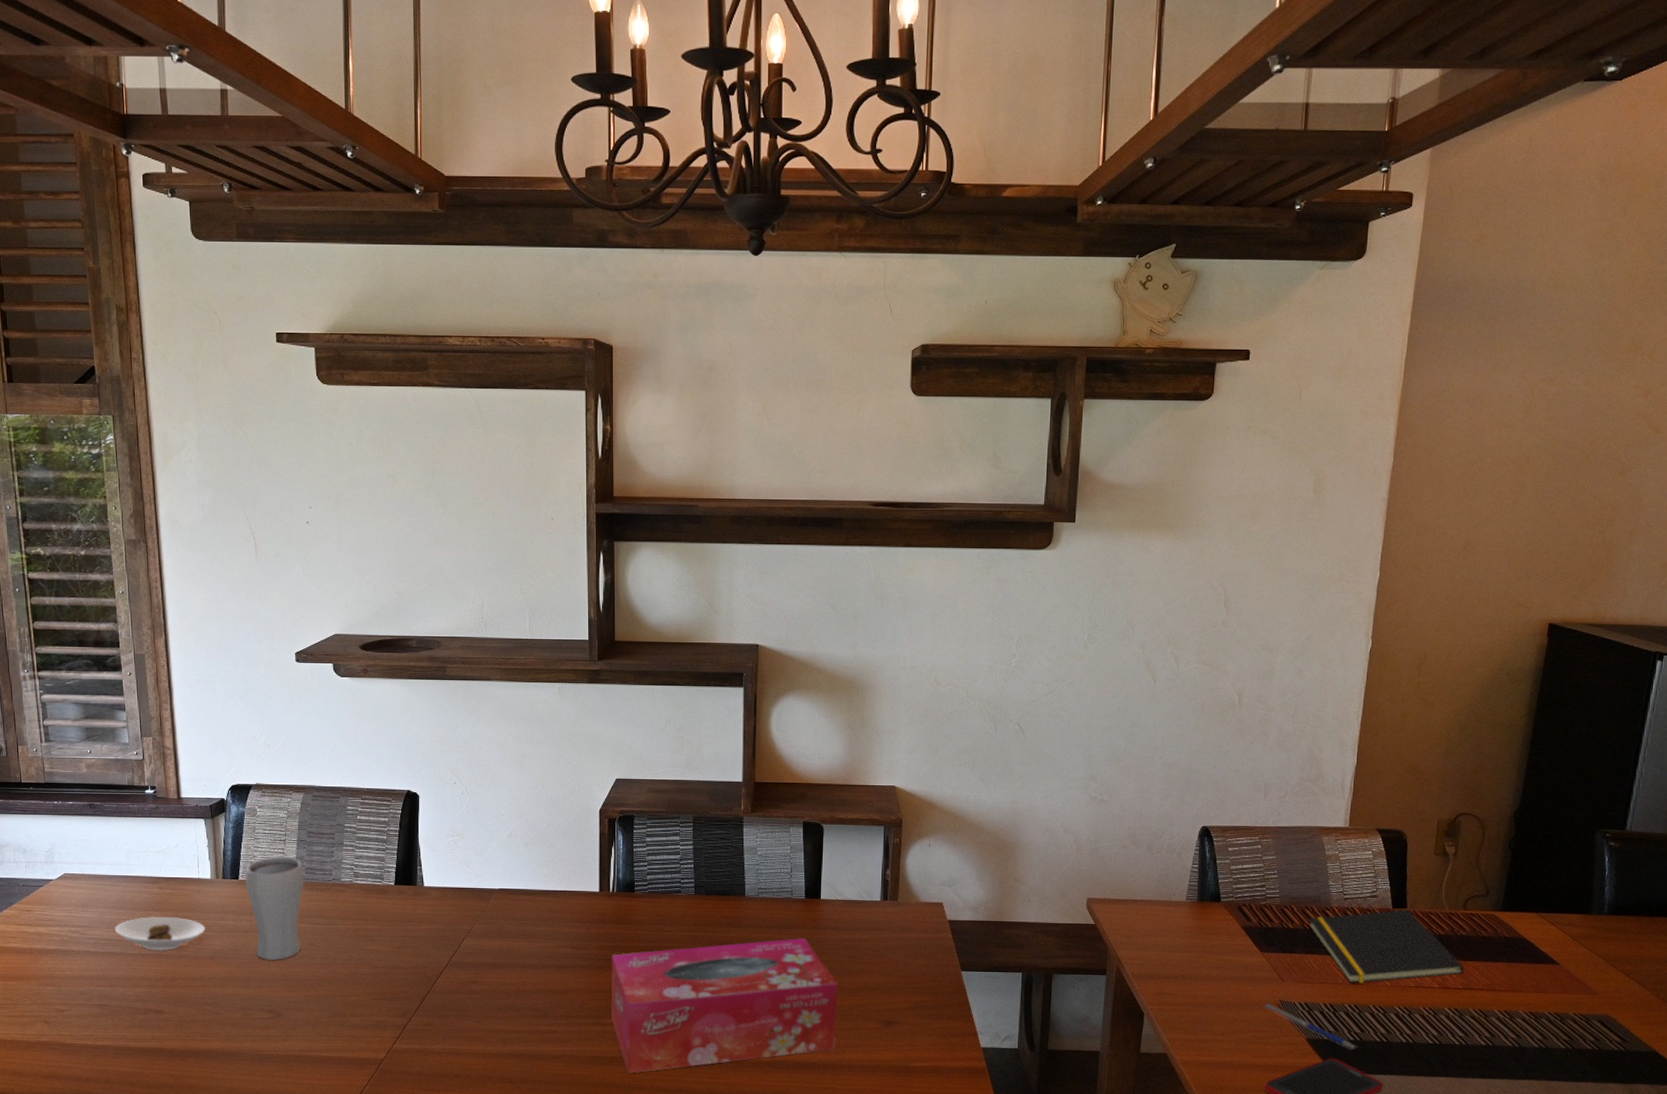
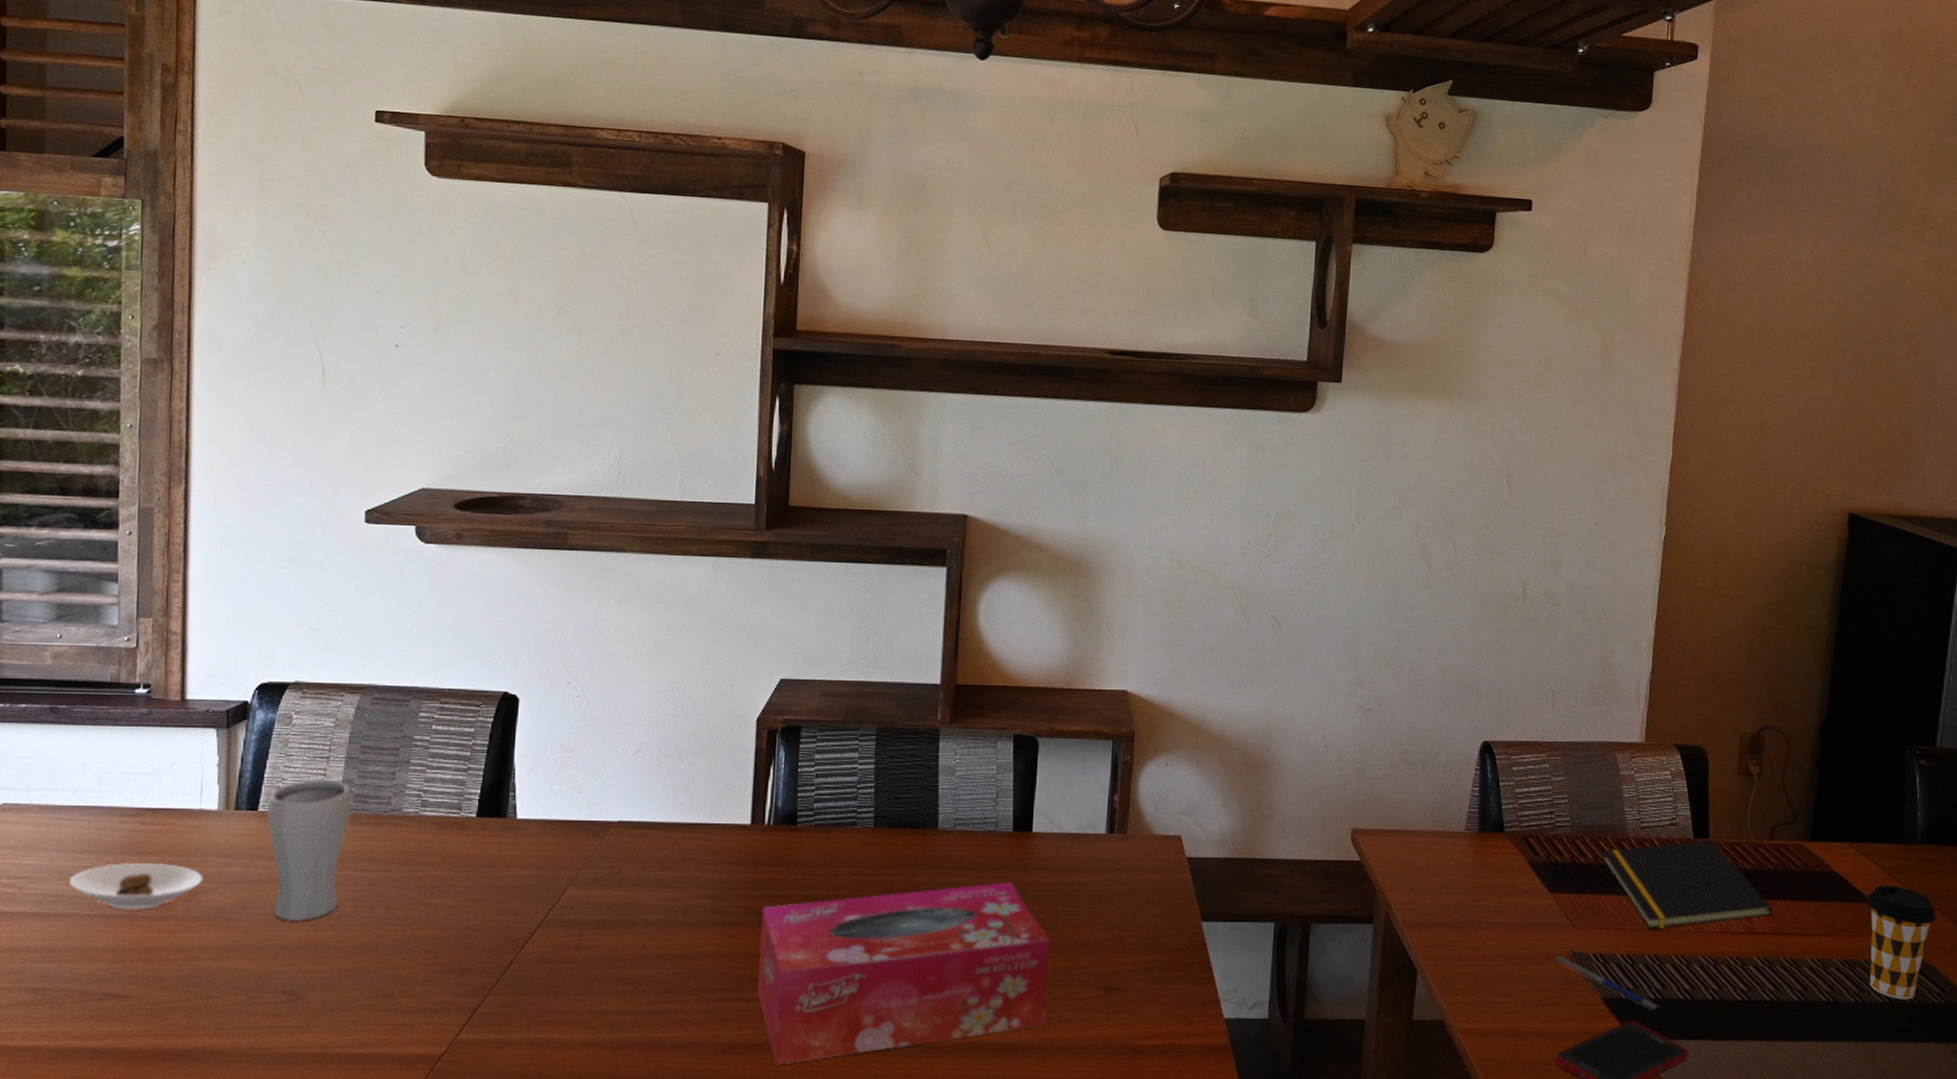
coffee cup: none [1553,950,1620,1047] -> present [1866,885,1936,999]

